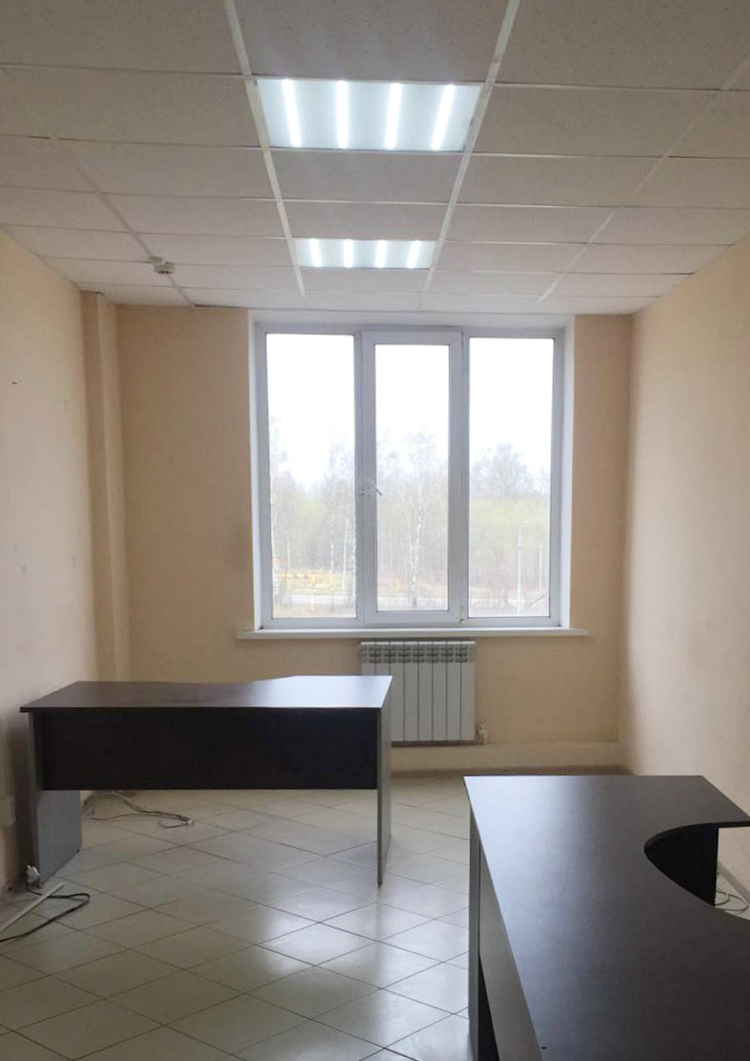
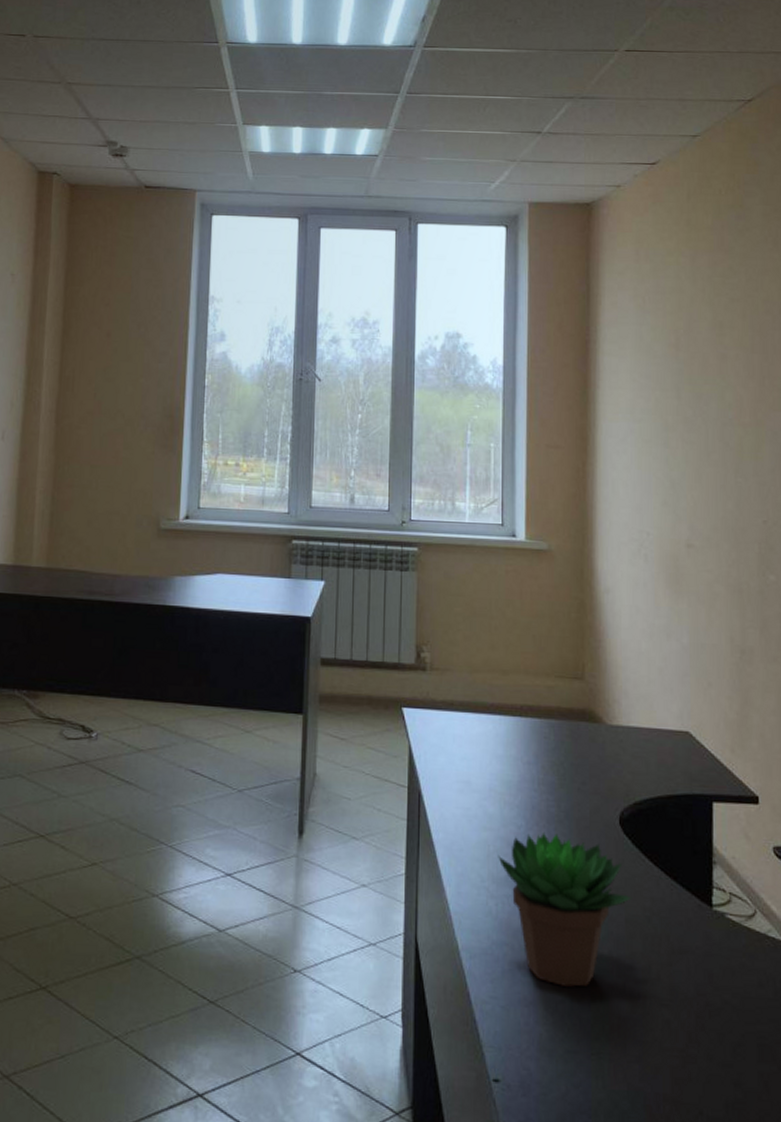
succulent plant: none [545,864,652,976] -> present [498,833,632,987]

